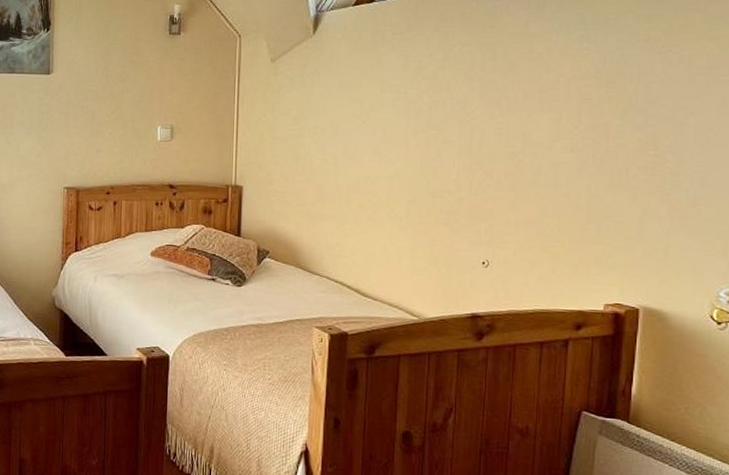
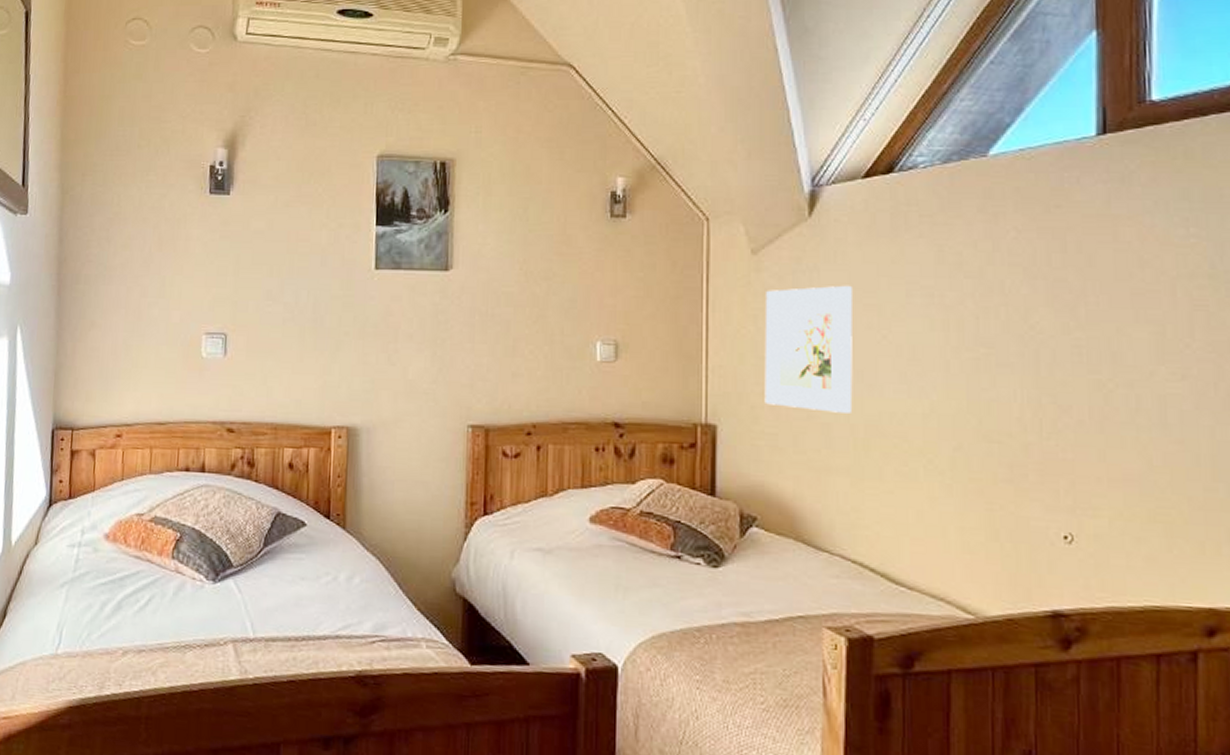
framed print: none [277,84,342,177] -> present [764,285,853,413]

